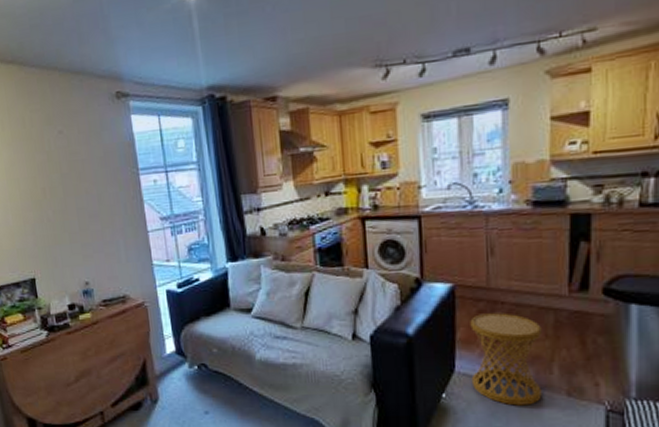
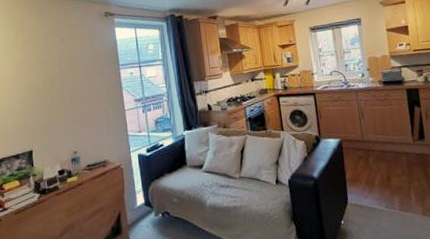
side table: present [470,313,542,406] -> none [354,158,407,226]

